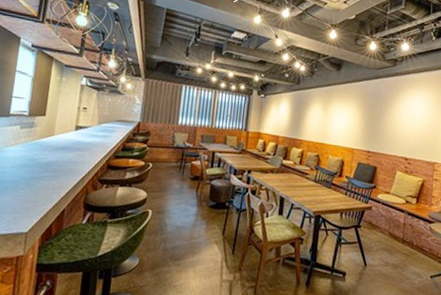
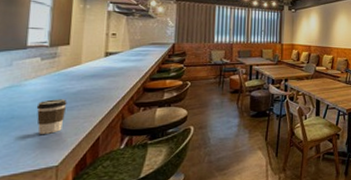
coffee cup: none [13,167,40,201] -> present [36,99,67,134]

